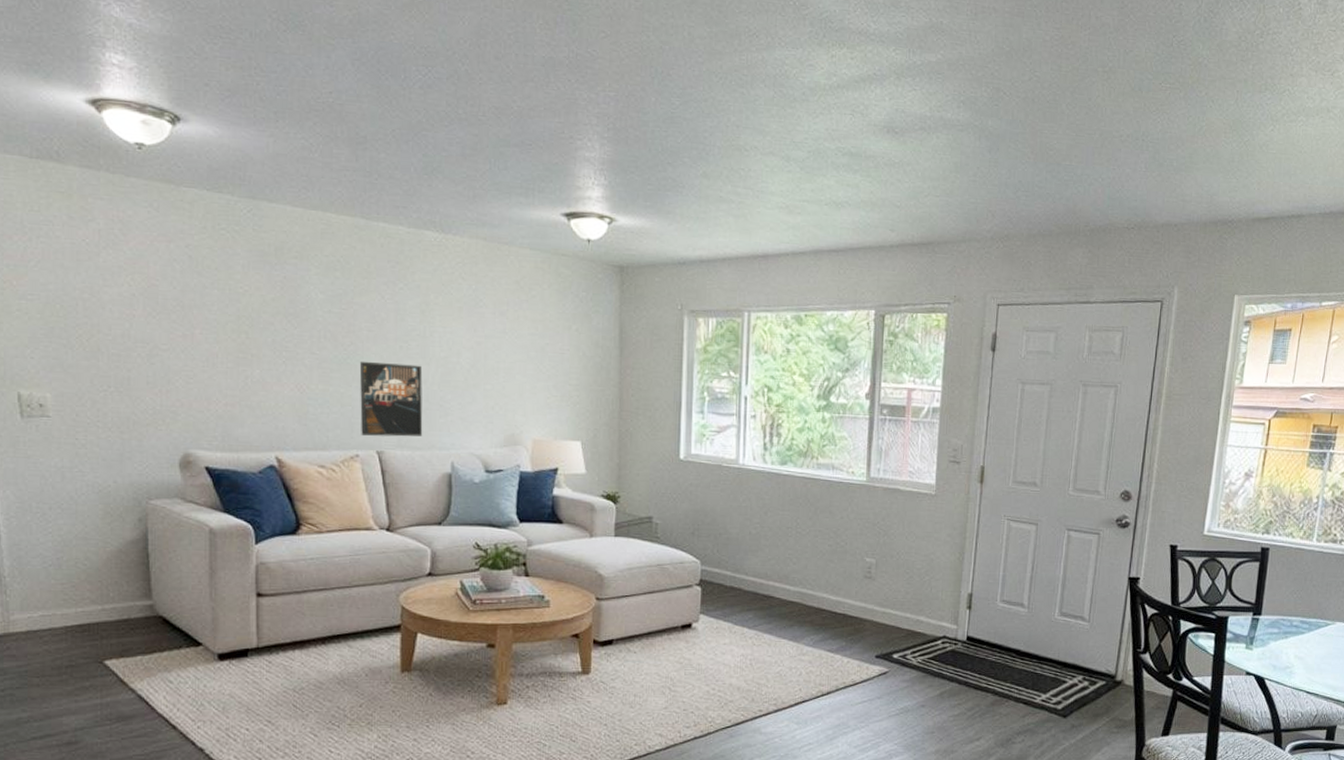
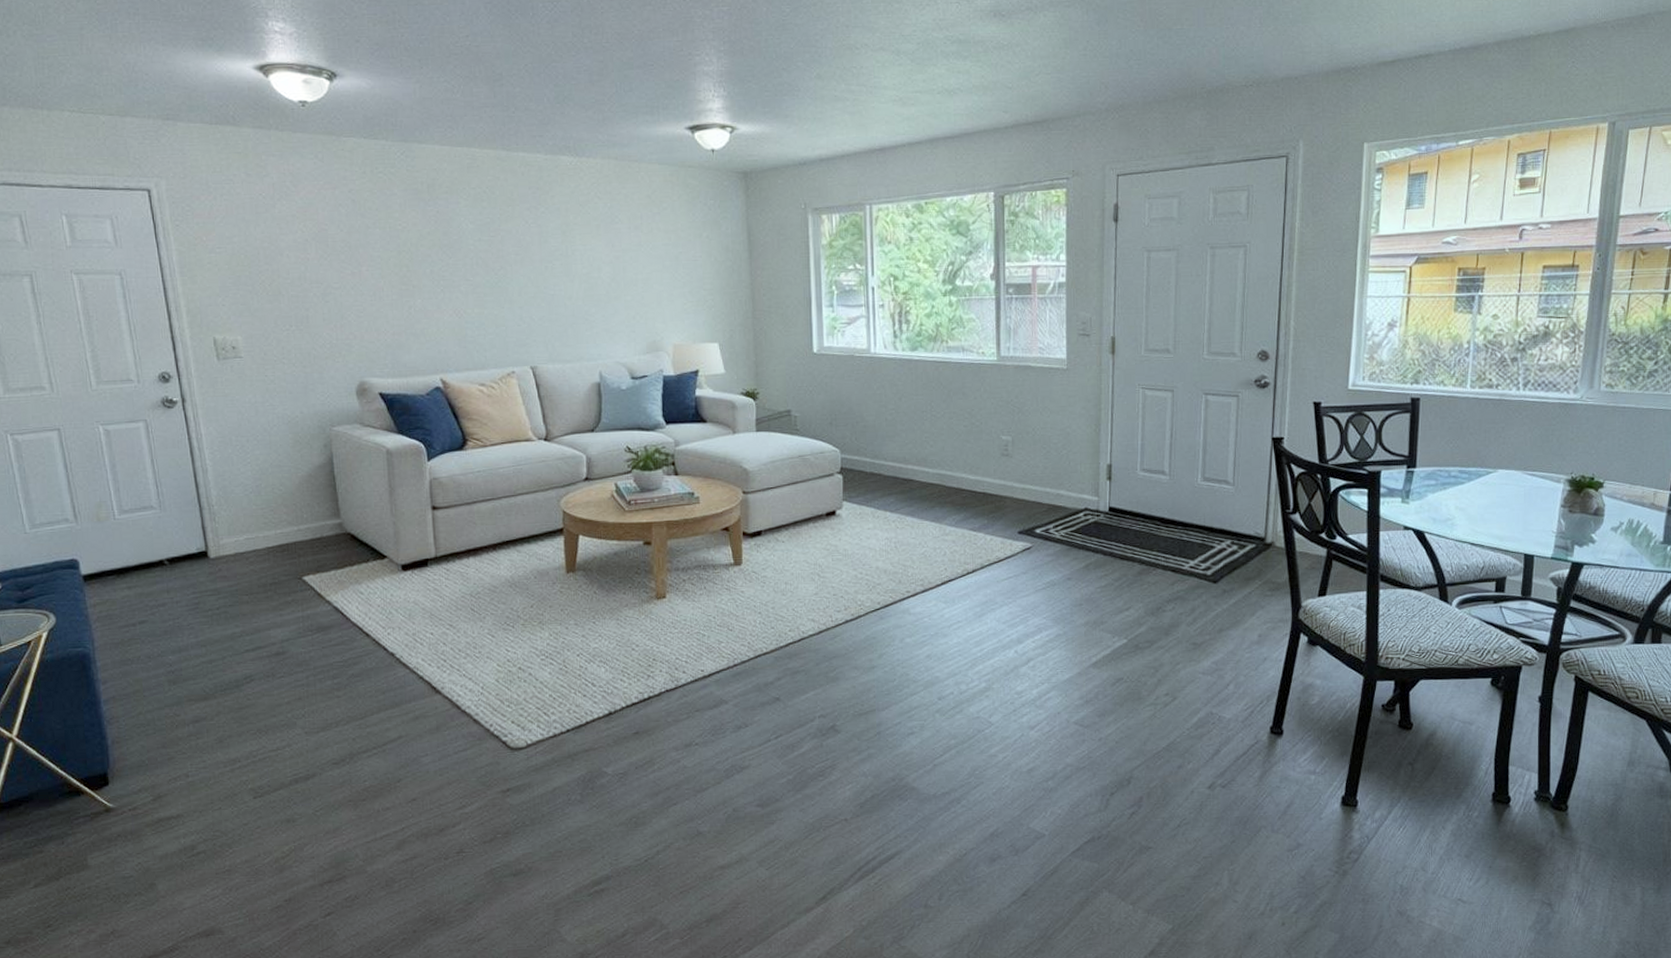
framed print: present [359,361,423,437] -> none [509,283,572,353]

